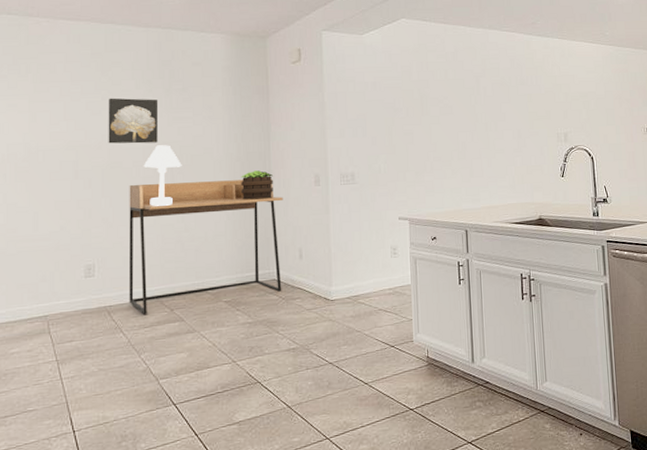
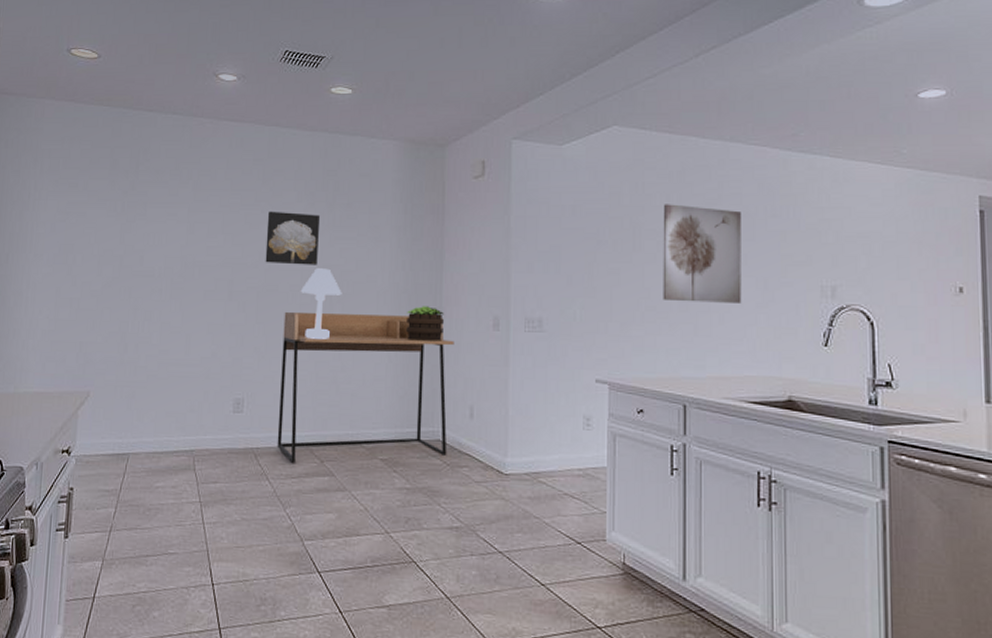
wall art: none [443,78,503,152] -> present [663,204,742,303]

